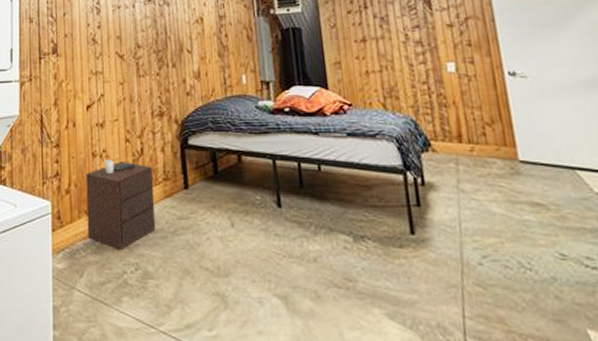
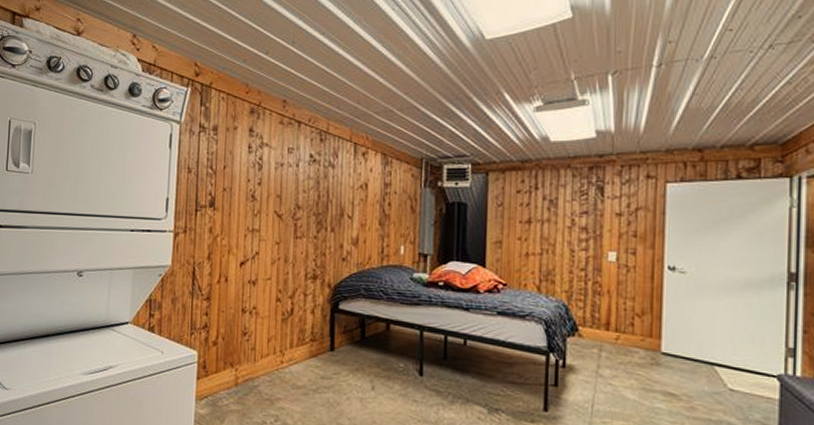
nightstand: present [86,159,156,251] -> none [231,316,301,403]

